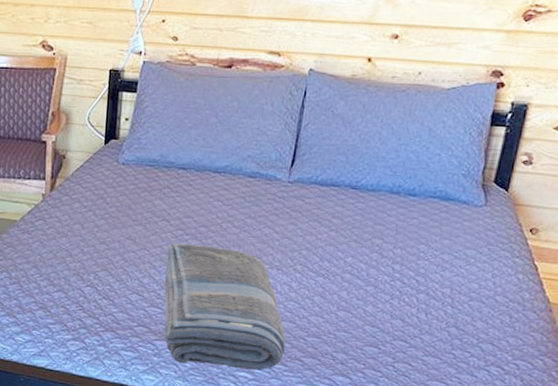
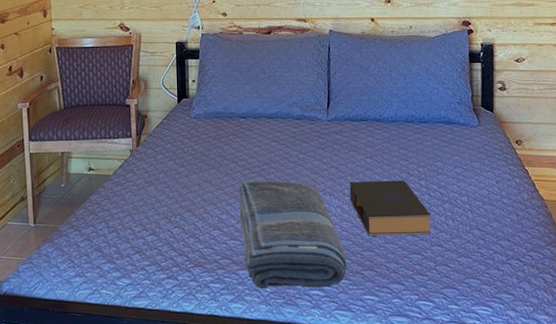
book: none [301,256,400,327] -> present [349,180,431,236]

